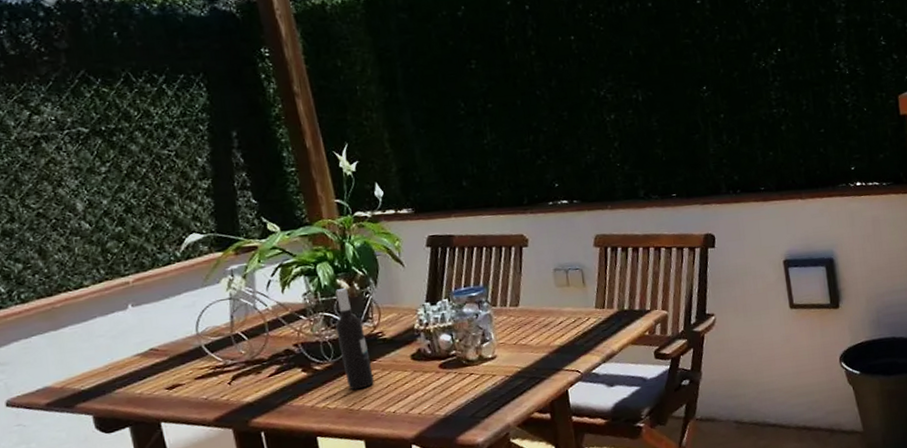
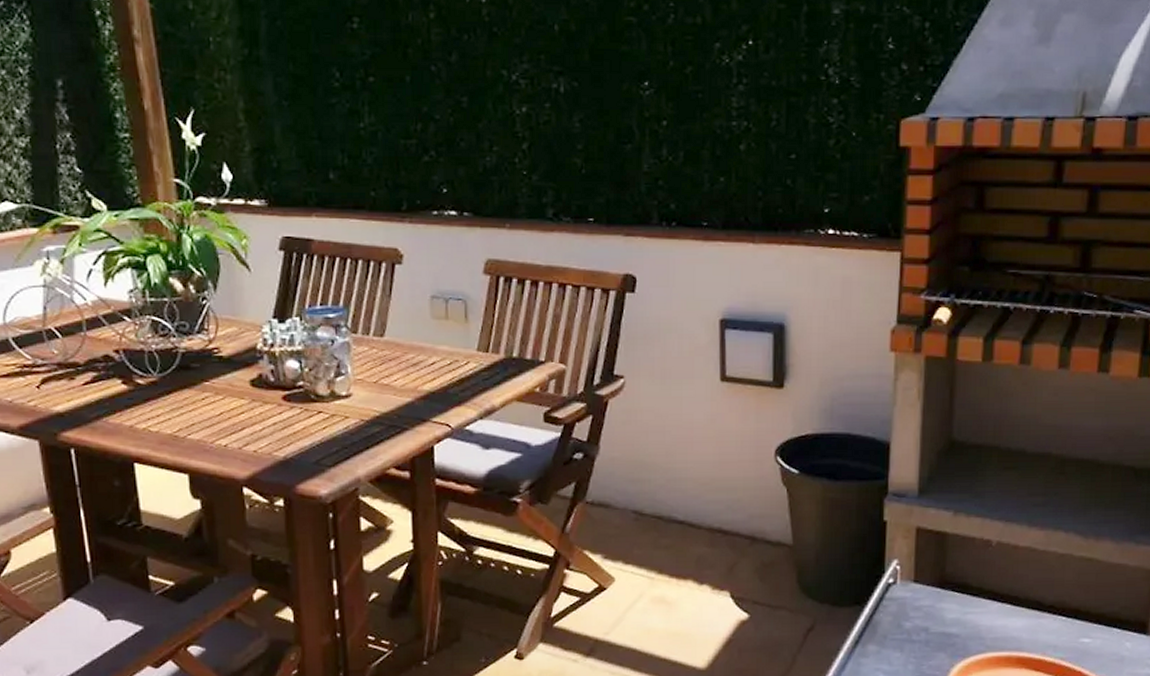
wine bottle: present [335,288,374,390] -> none [164,290,205,414]

